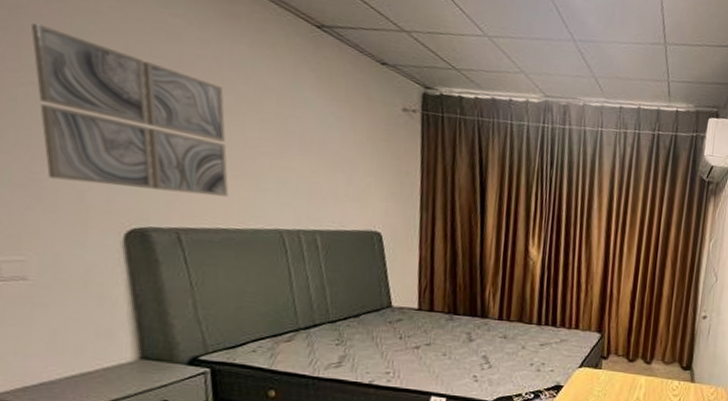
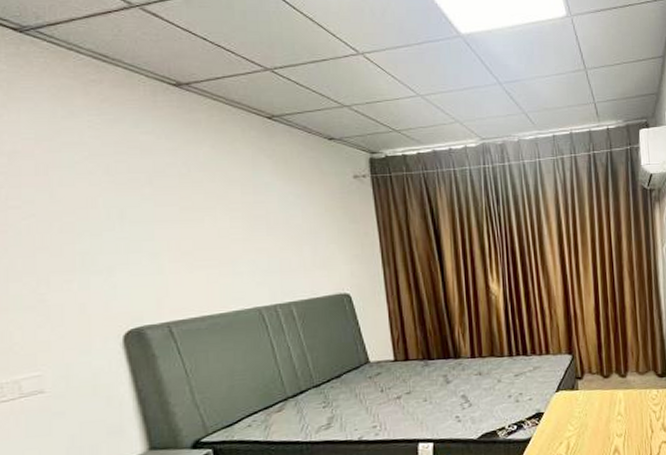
wall art: present [30,23,229,197] -> none [26,163,210,297]

